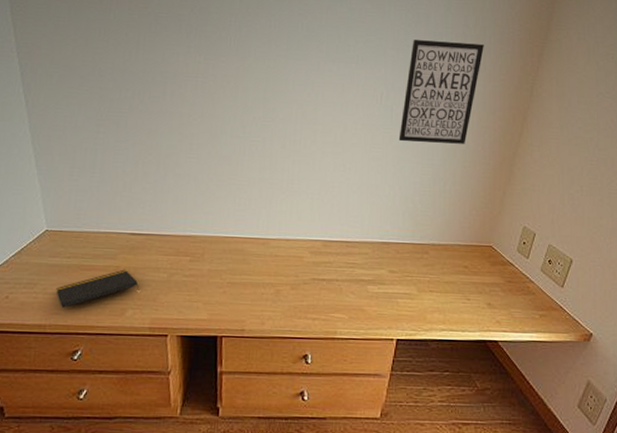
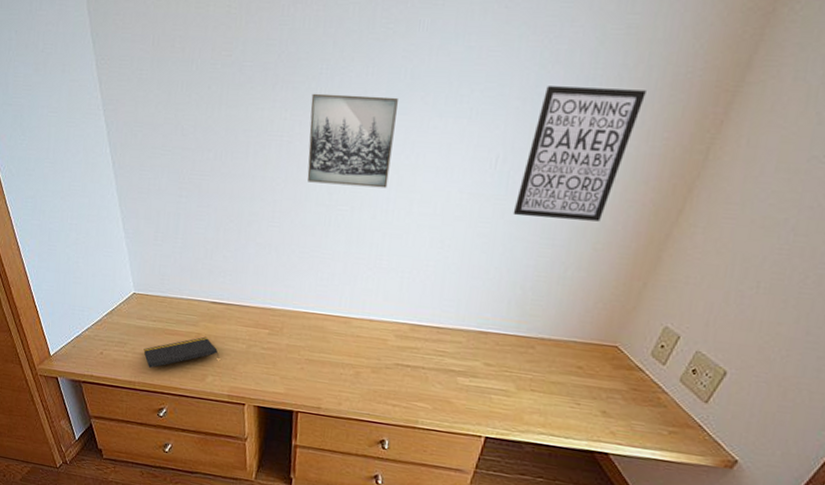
wall art: none [221,41,298,121] -> present [307,93,398,189]

